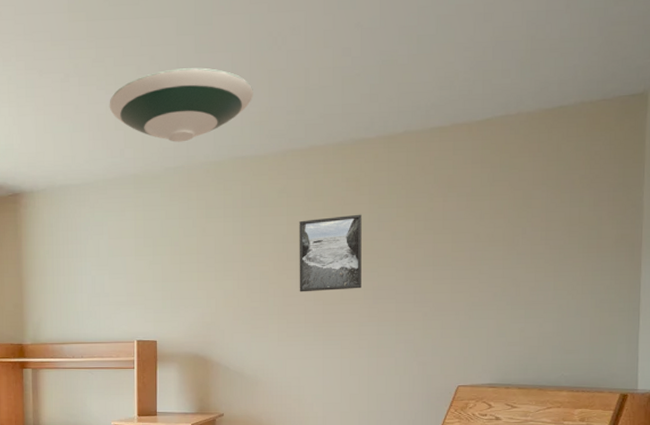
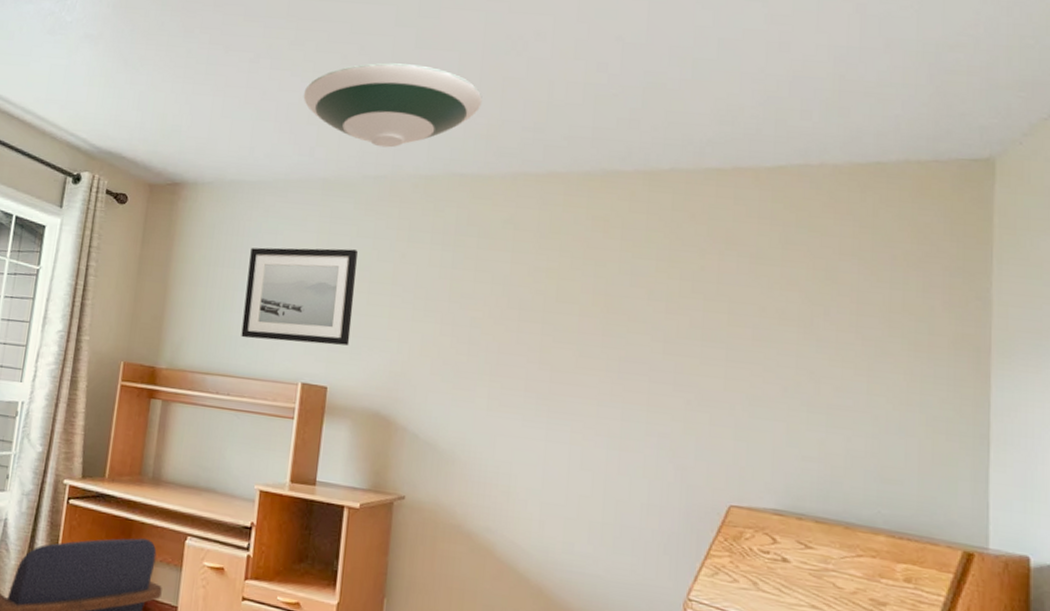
wall art: none [84,230,170,312] -> present [241,247,358,346]
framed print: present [299,214,362,292] -> none [520,260,610,357]

